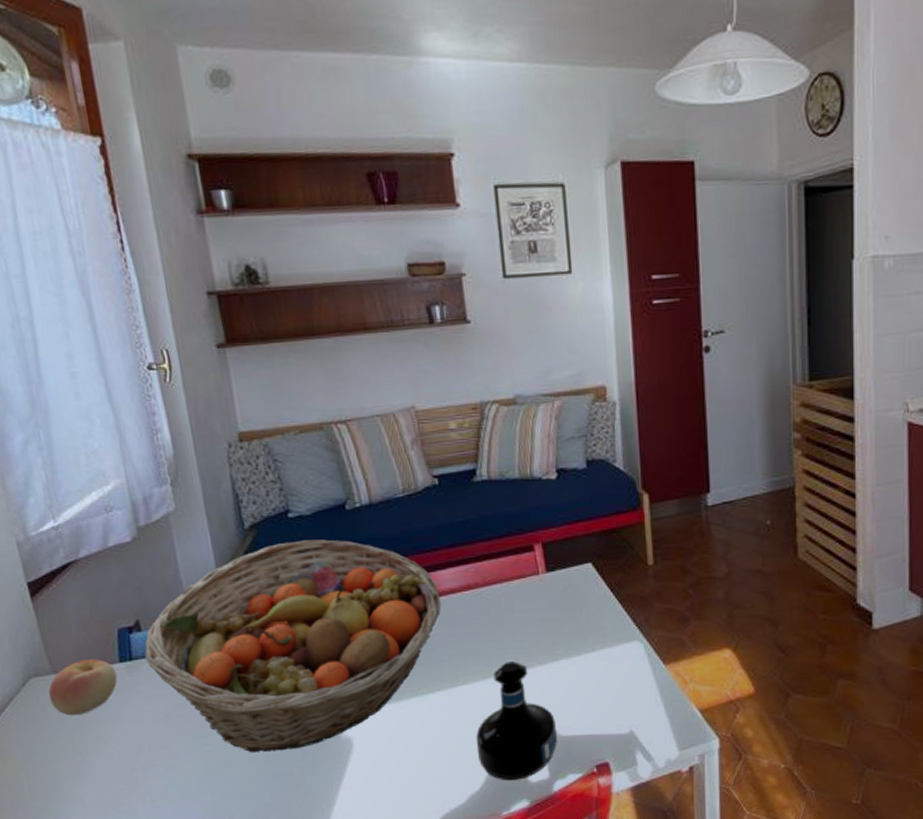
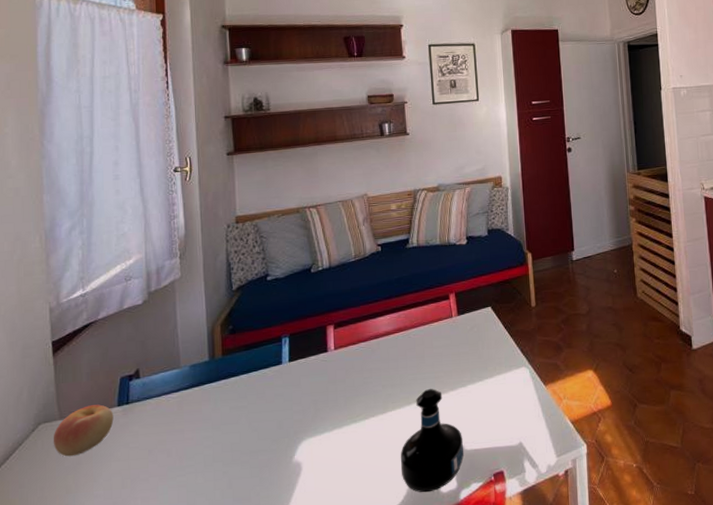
fruit basket: present [144,539,442,753] -> none [140,296,379,481]

